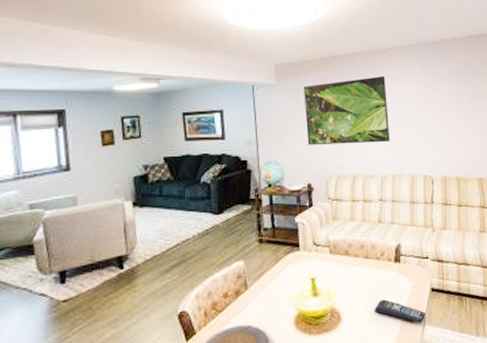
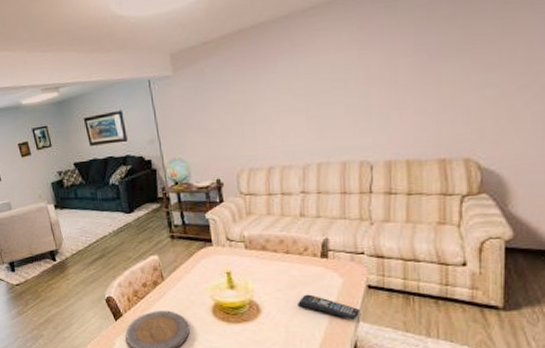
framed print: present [304,75,390,145] -> none [205,44,314,138]

